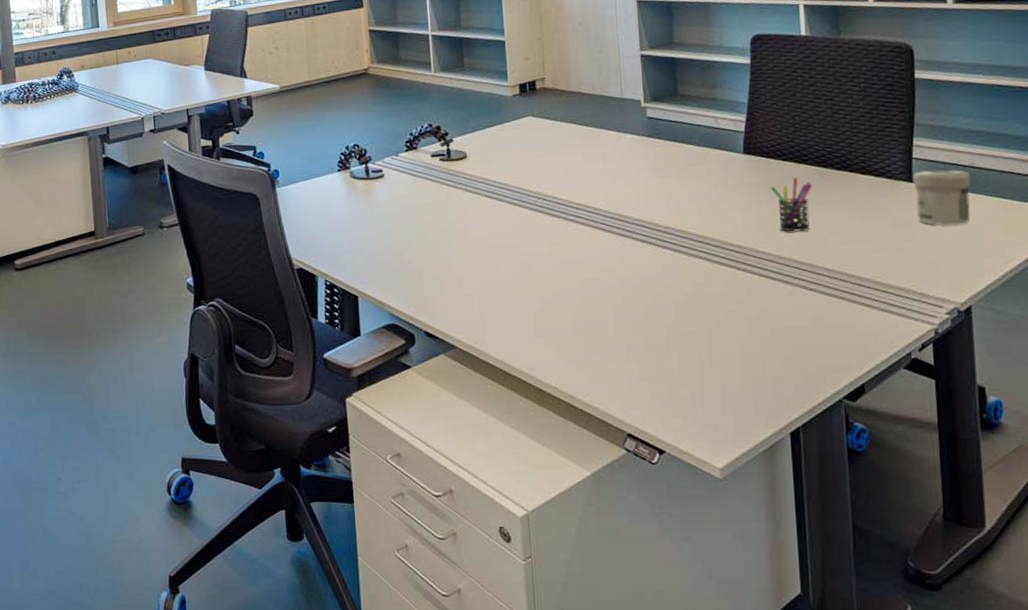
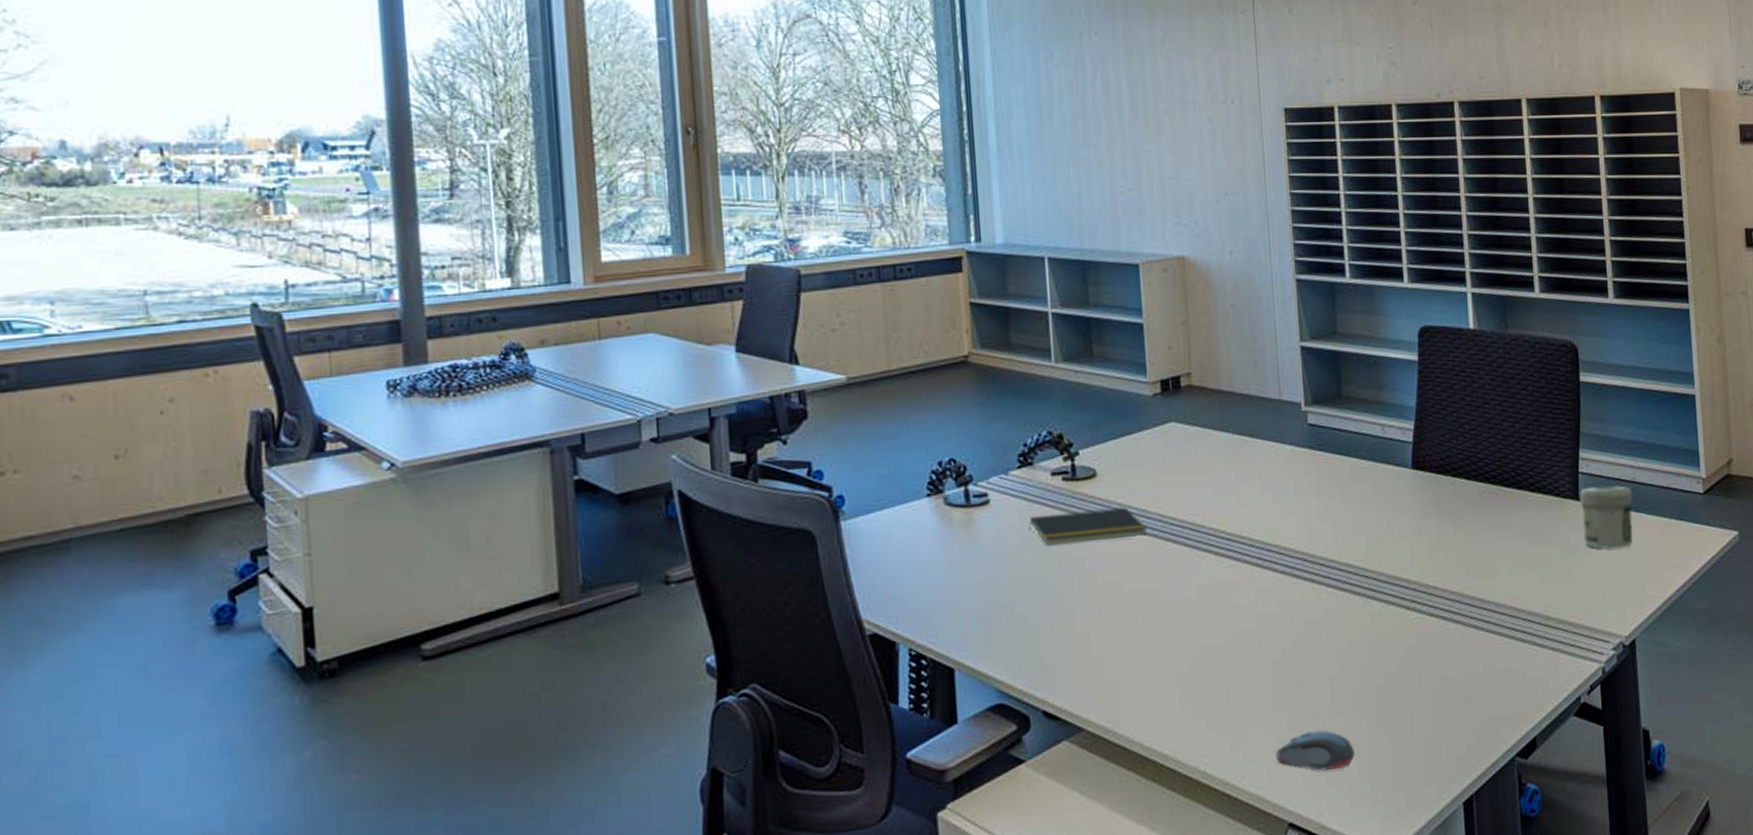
notepad: none [414,181,508,210] -> present [1029,507,1147,546]
computer mouse: none [617,362,688,396] -> present [1276,730,1355,771]
pen holder: present [770,177,812,232] -> none [1439,496,1482,562]

